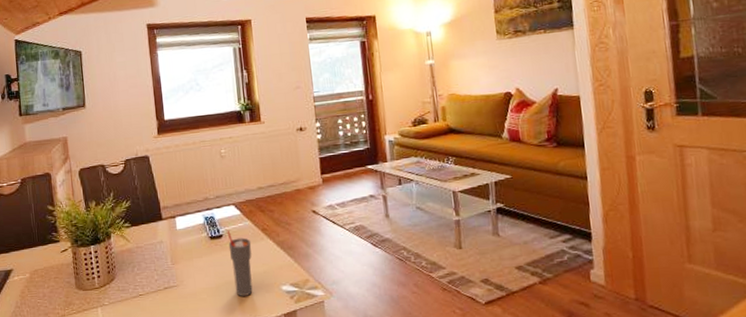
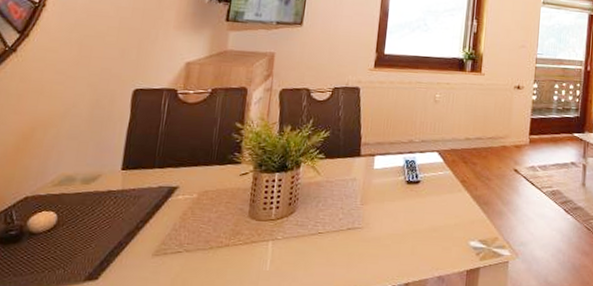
cup: present [227,230,253,296] -> none [422,177,448,247]

